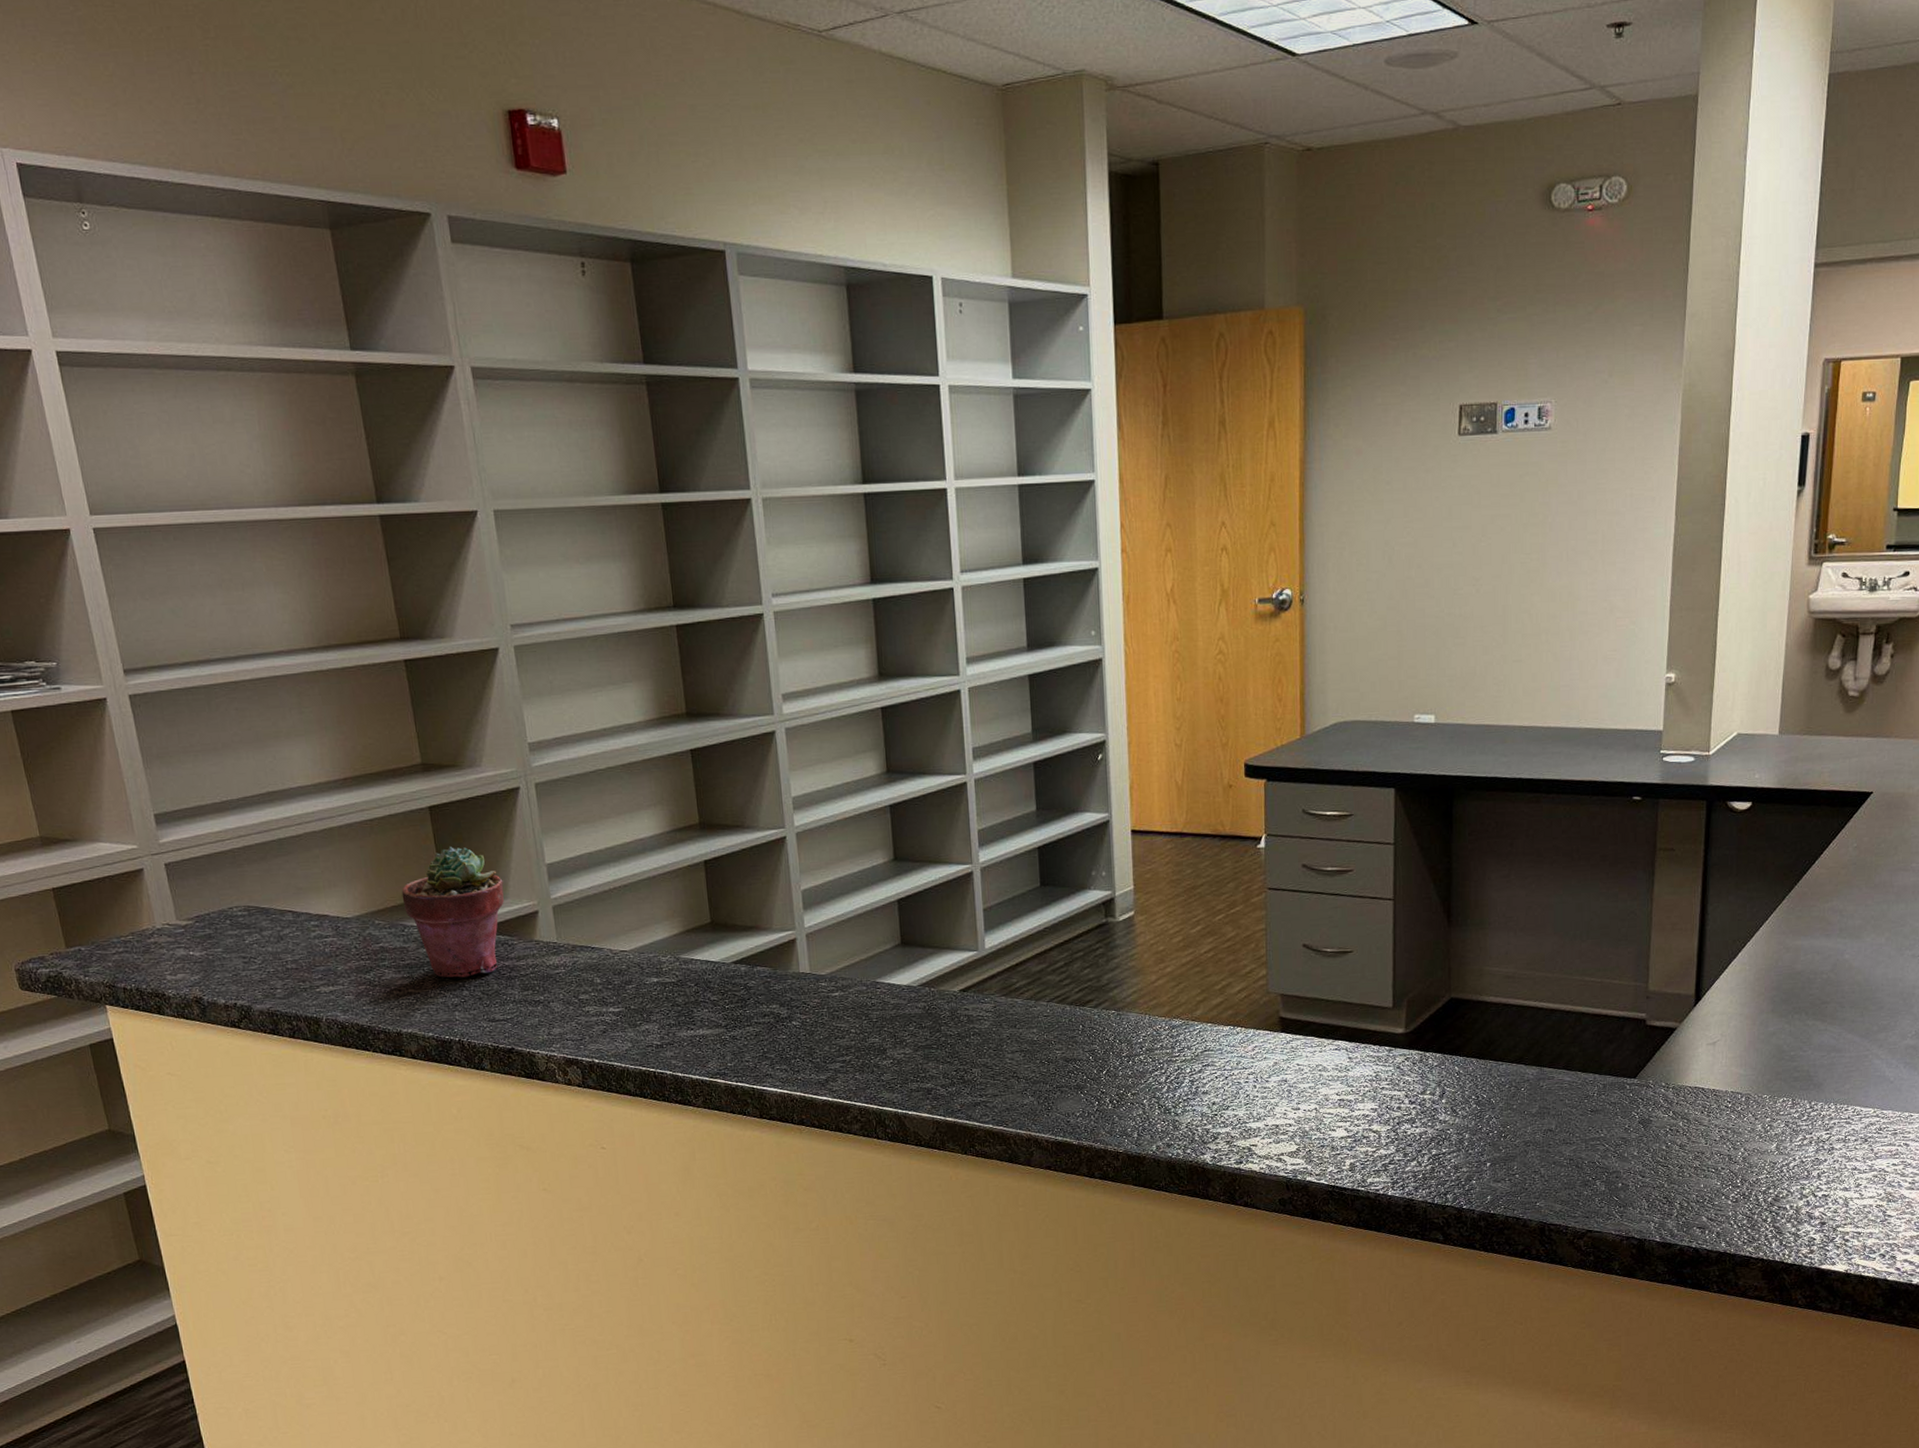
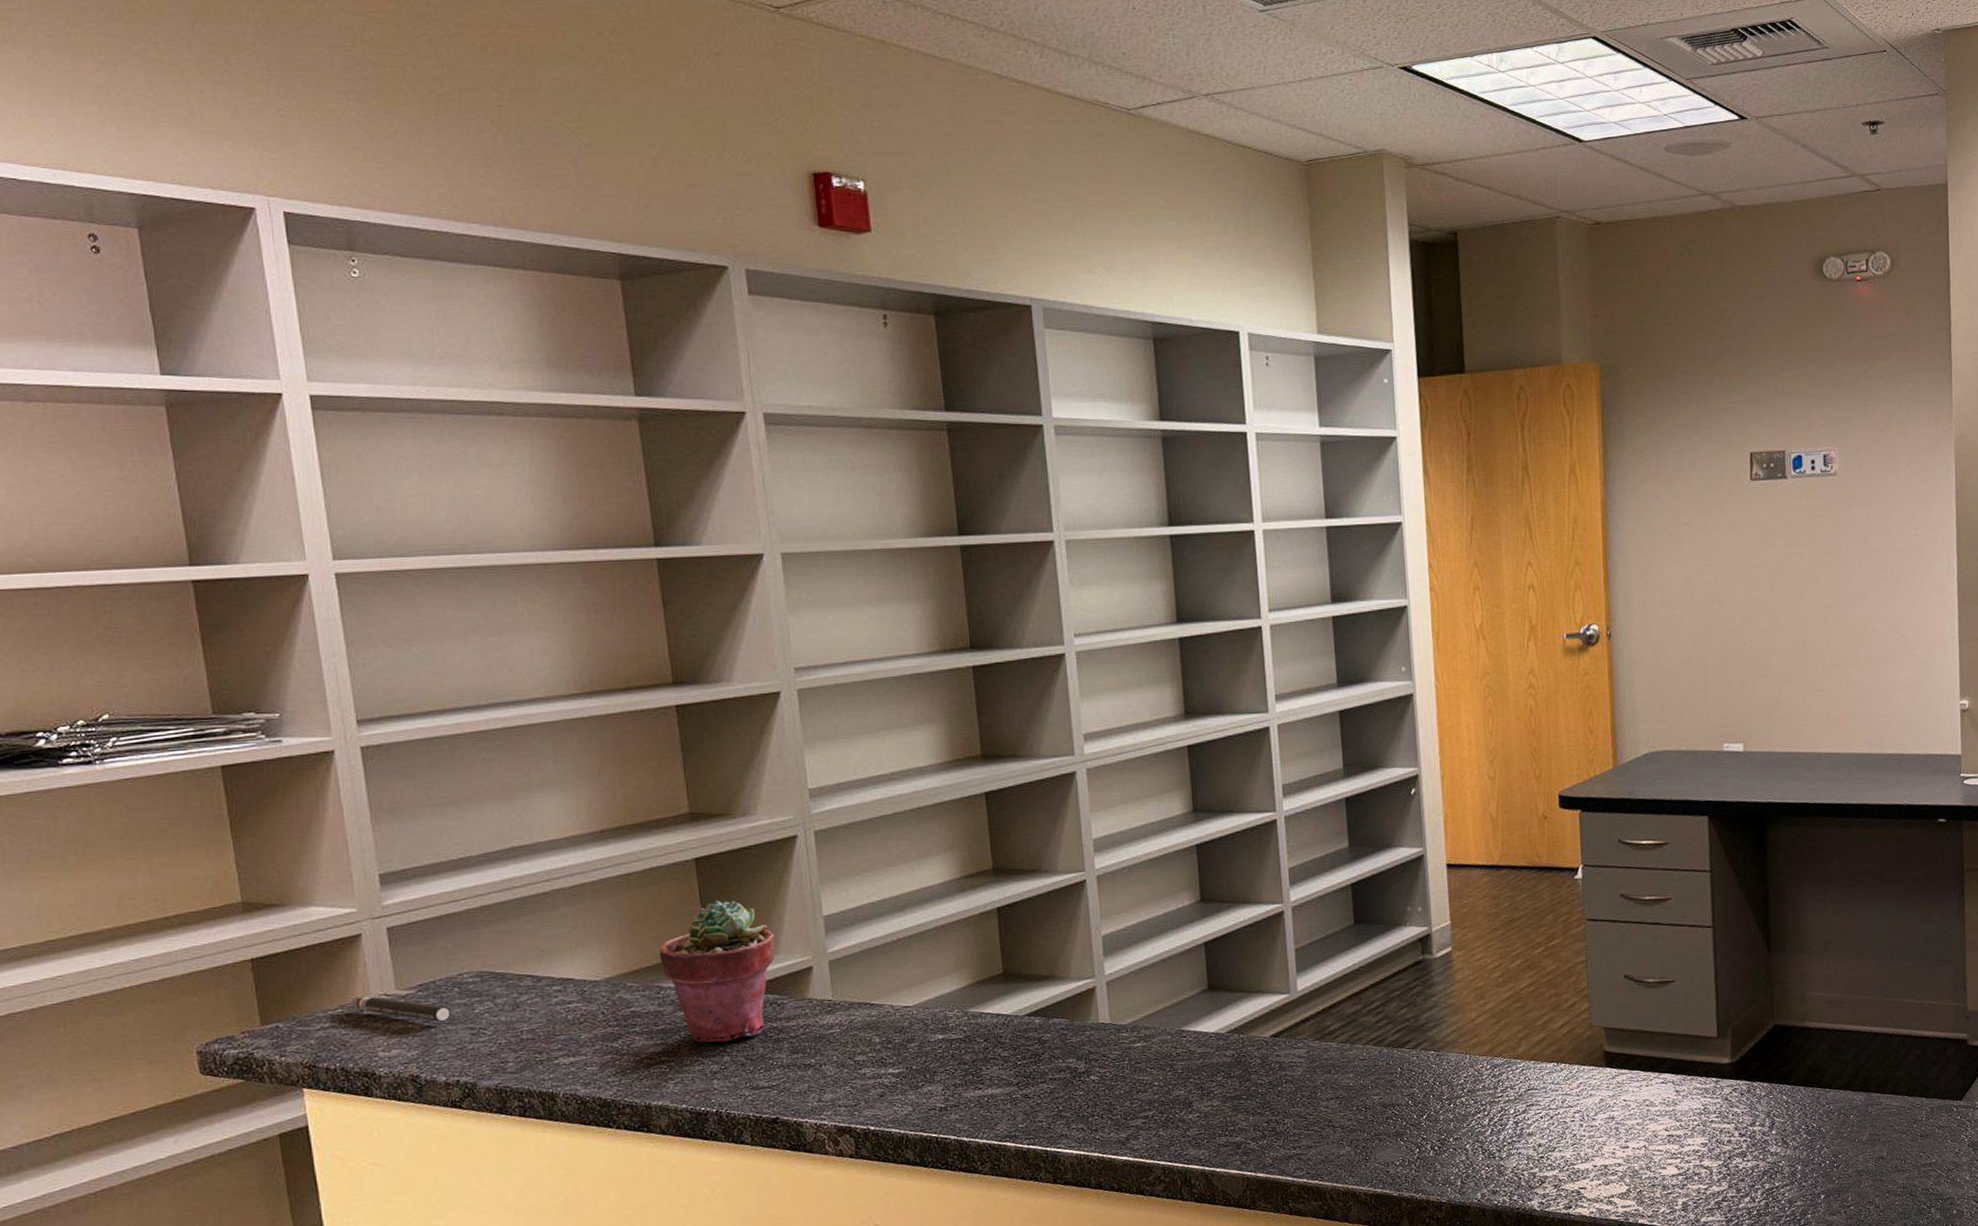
electrical cable: none [139,925,226,951] -> present [350,996,452,1022]

